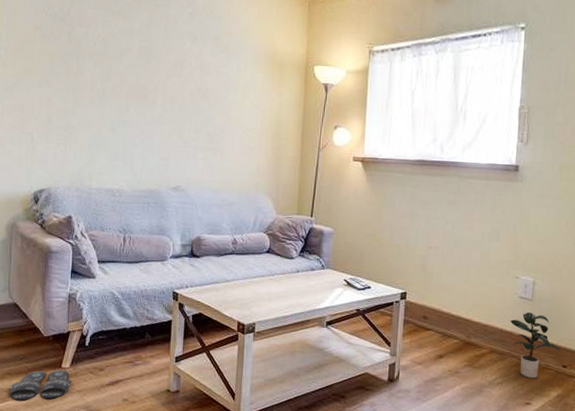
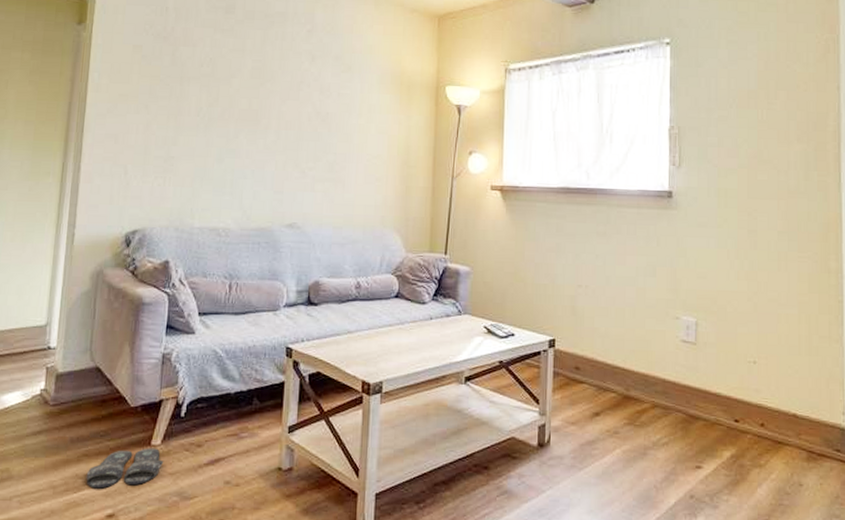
potted plant: present [509,312,561,378] -> none [672,358,732,436]

